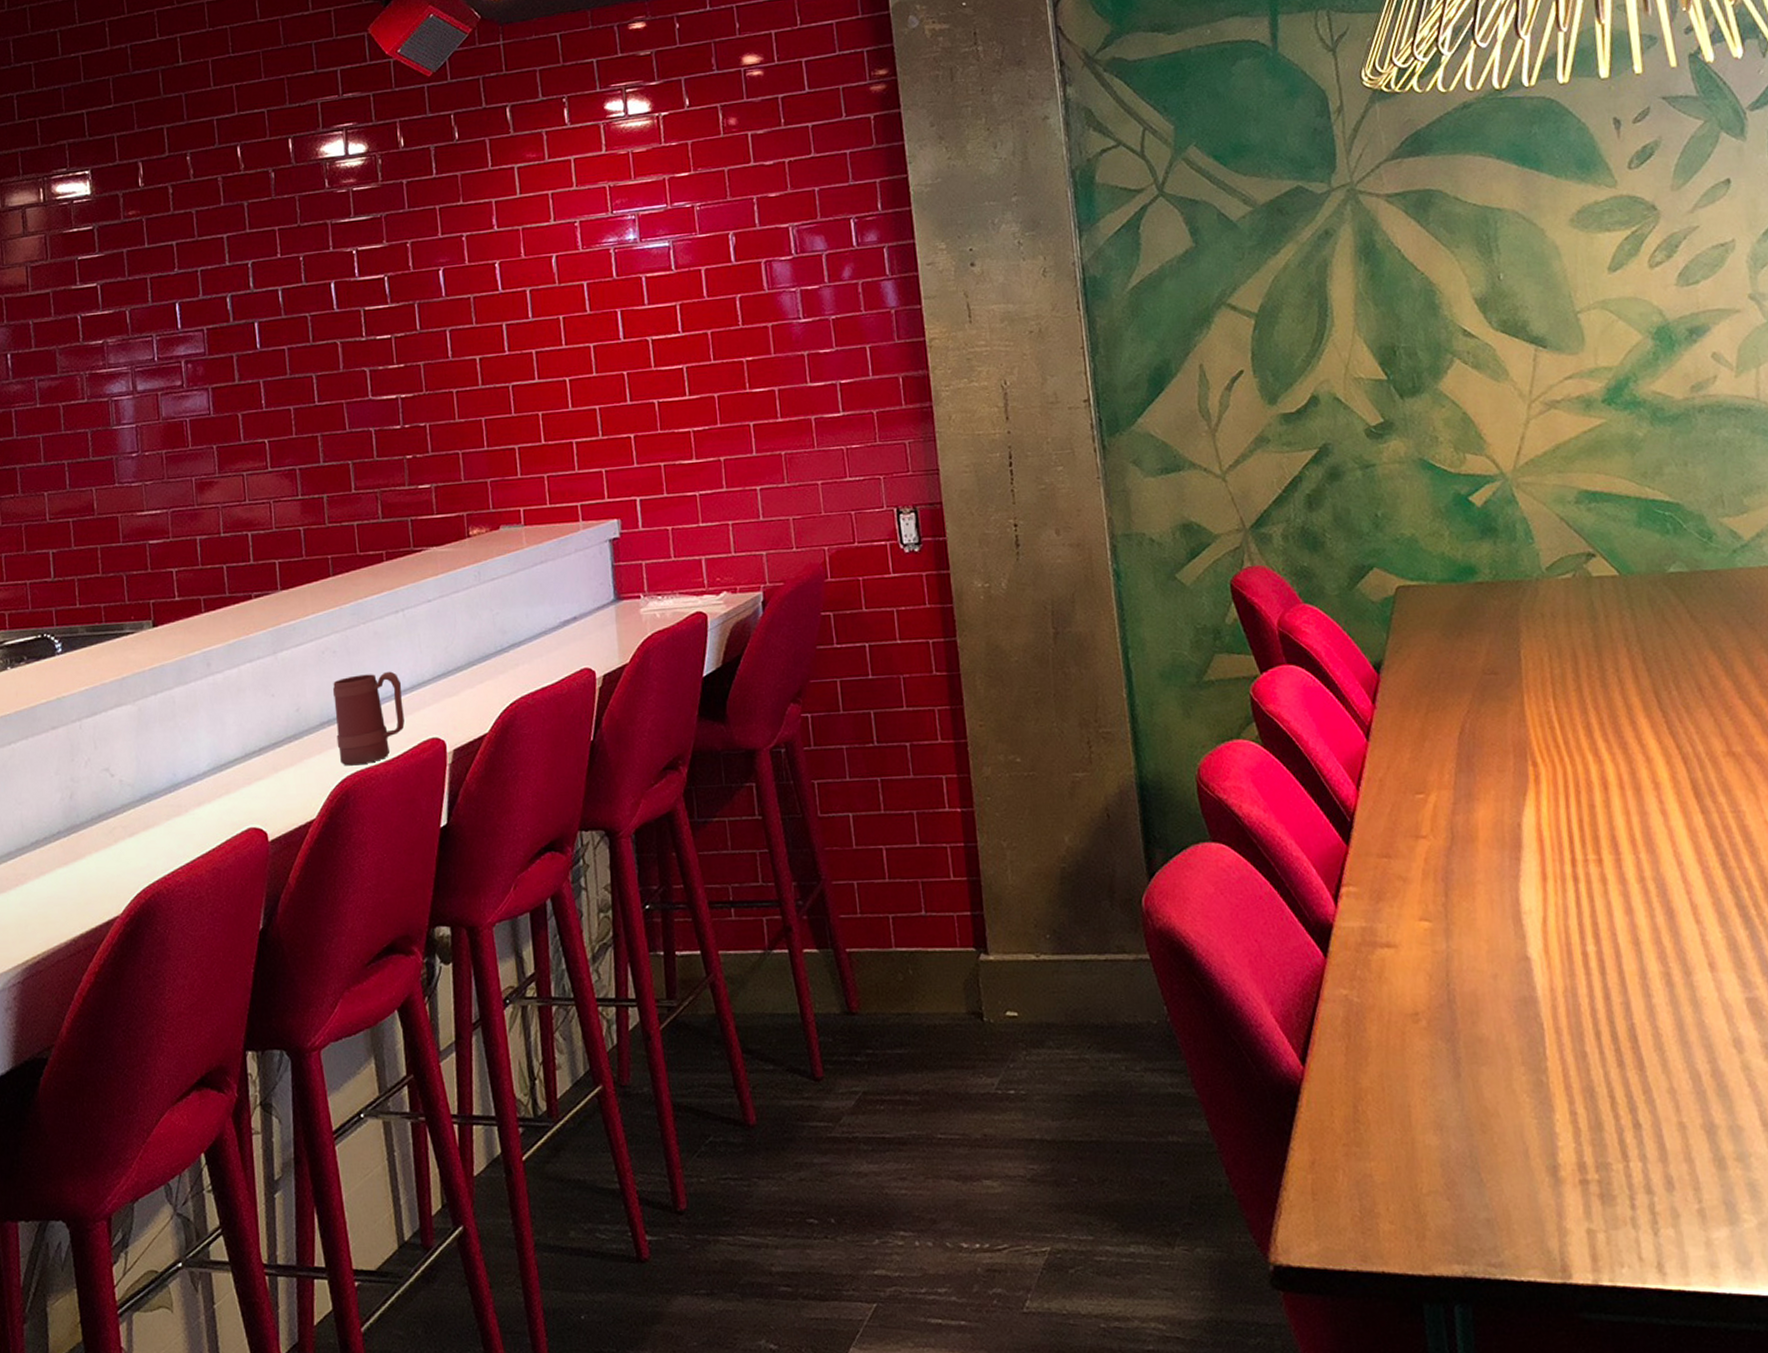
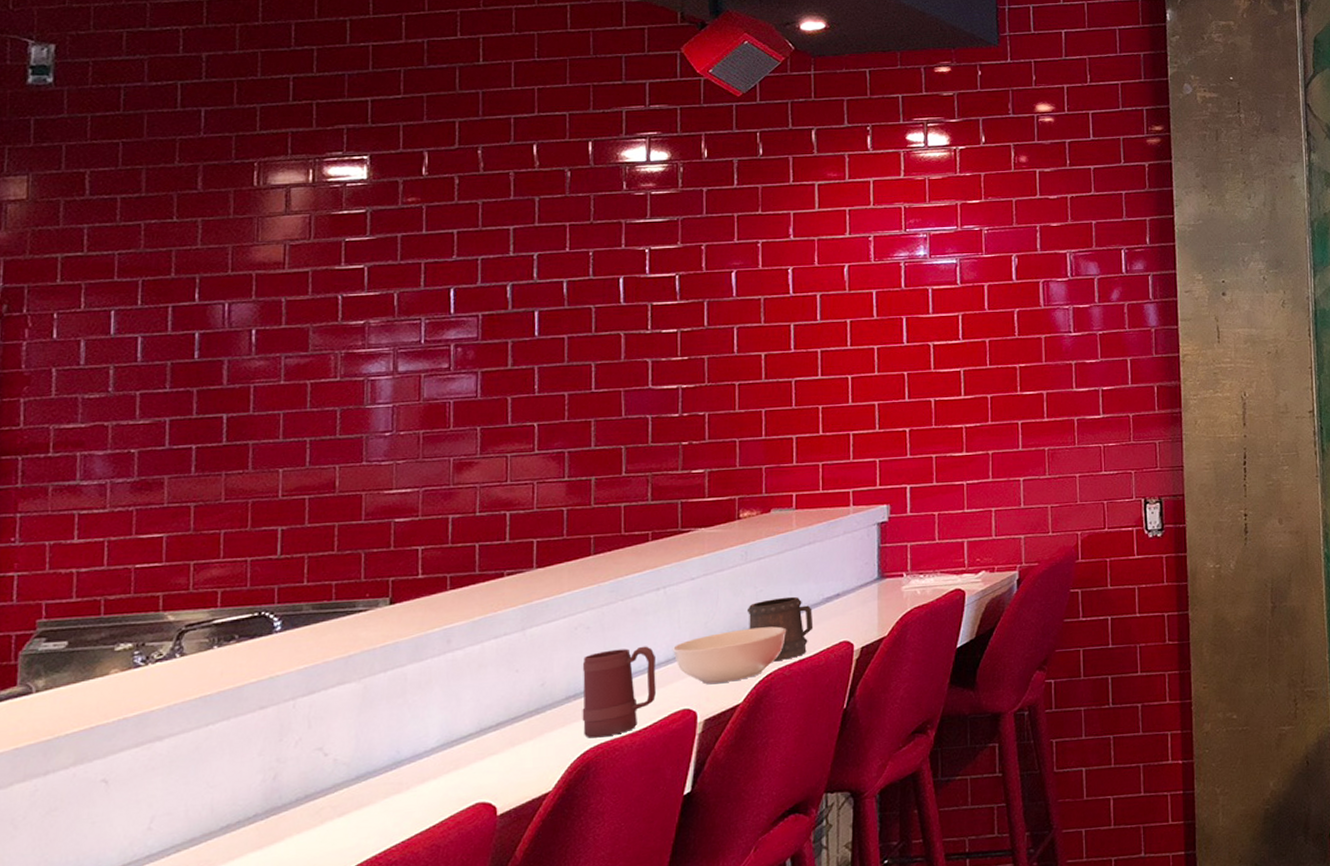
bowl: none [415,651,527,713] -> present [672,626,787,685]
beer mug: none [485,619,553,690] -> present [746,596,814,662]

